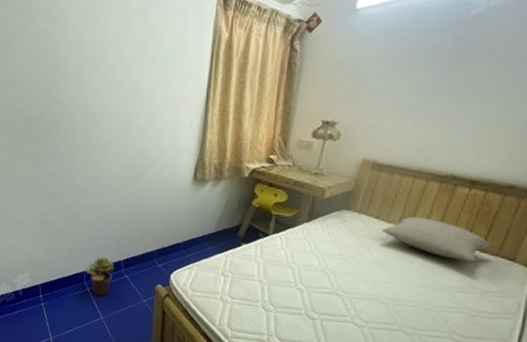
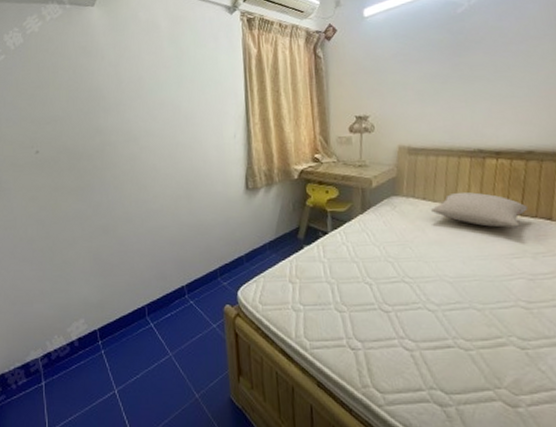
potted plant: present [86,257,115,297] -> none [147,285,178,330]

